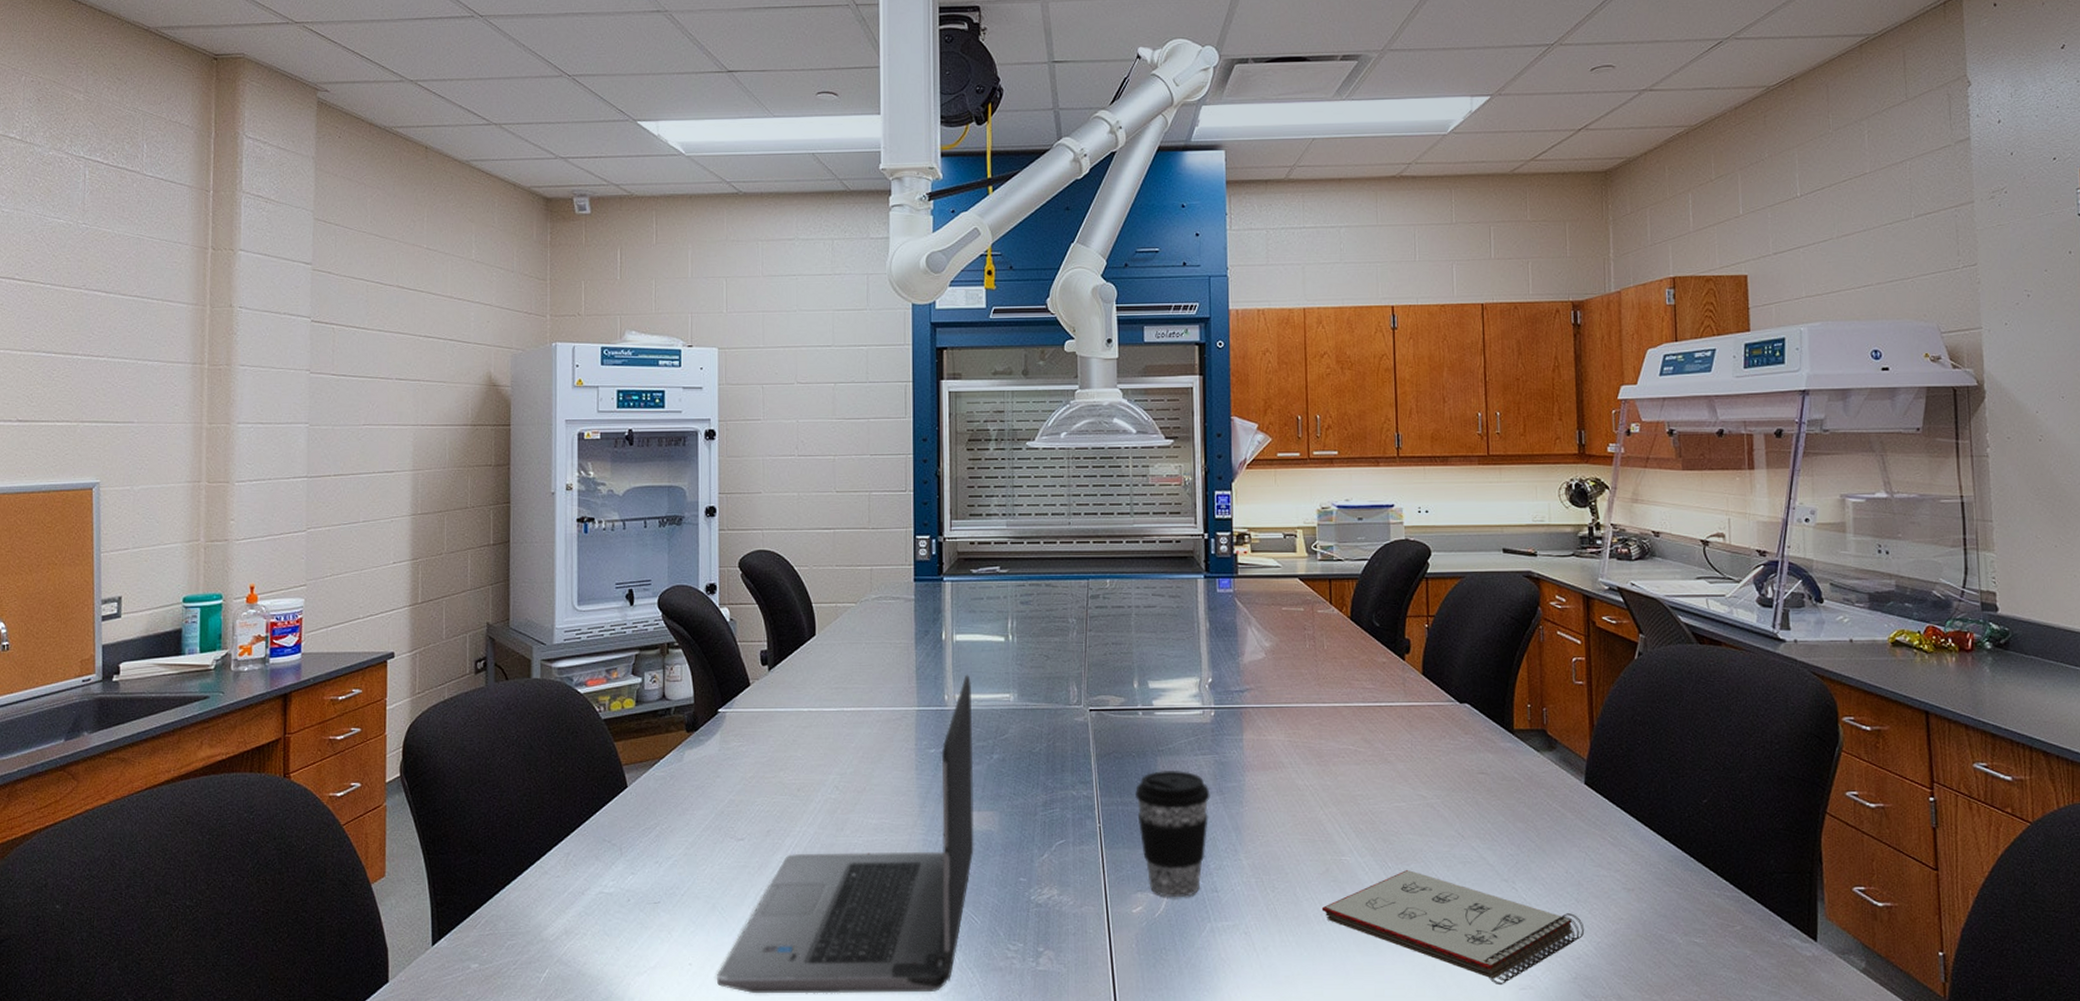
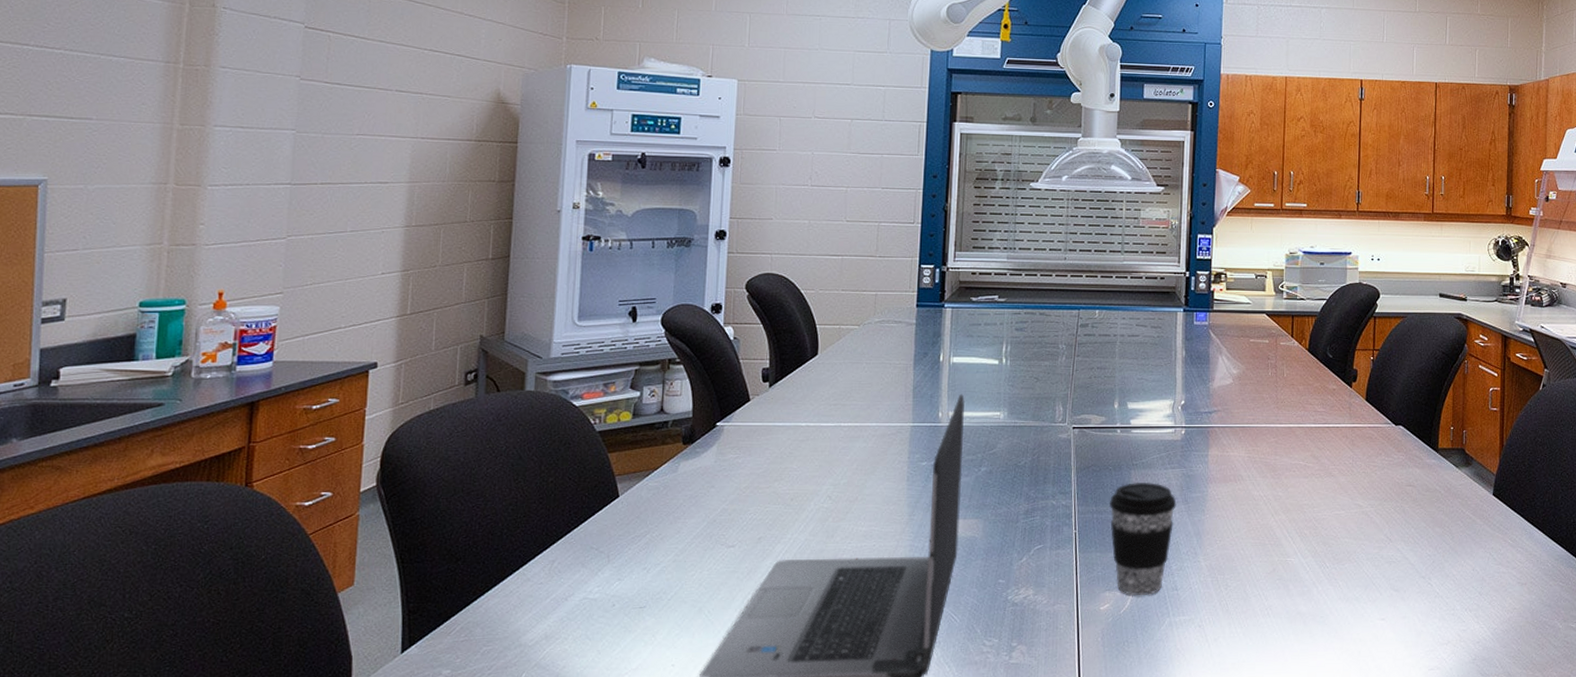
notepad: present [1321,870,1585,984] -> none [1267,569,1485,666]

